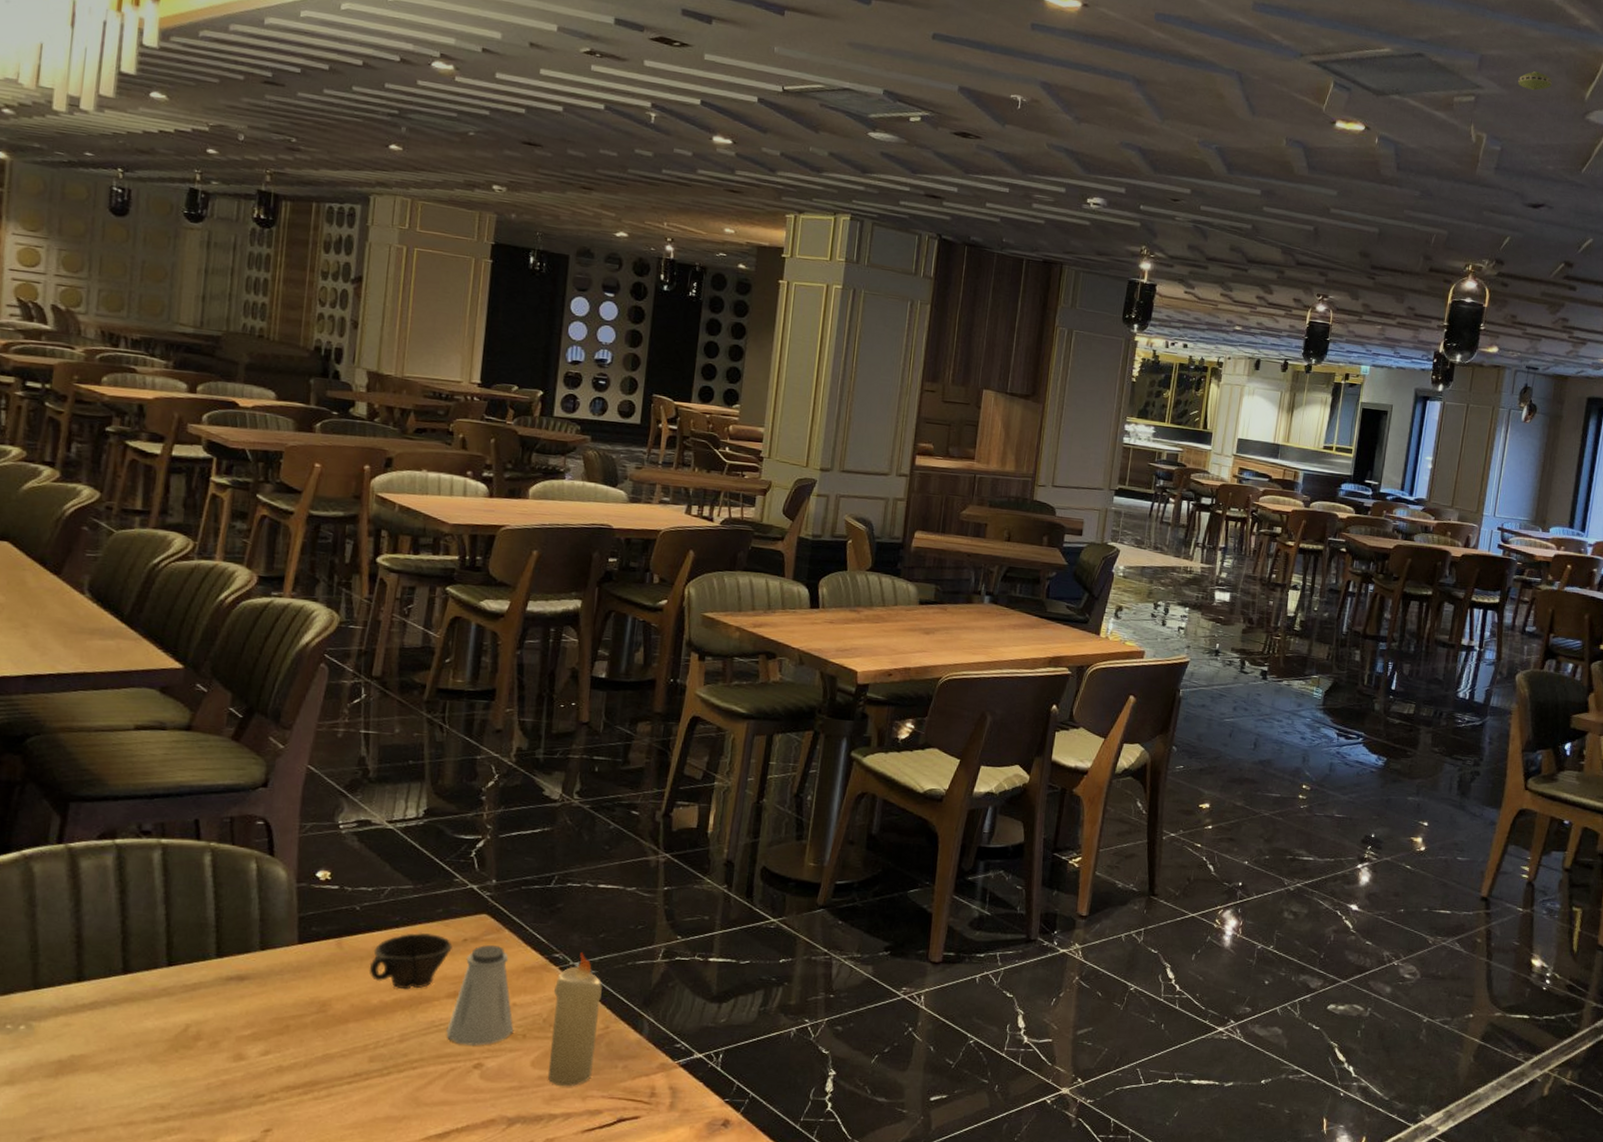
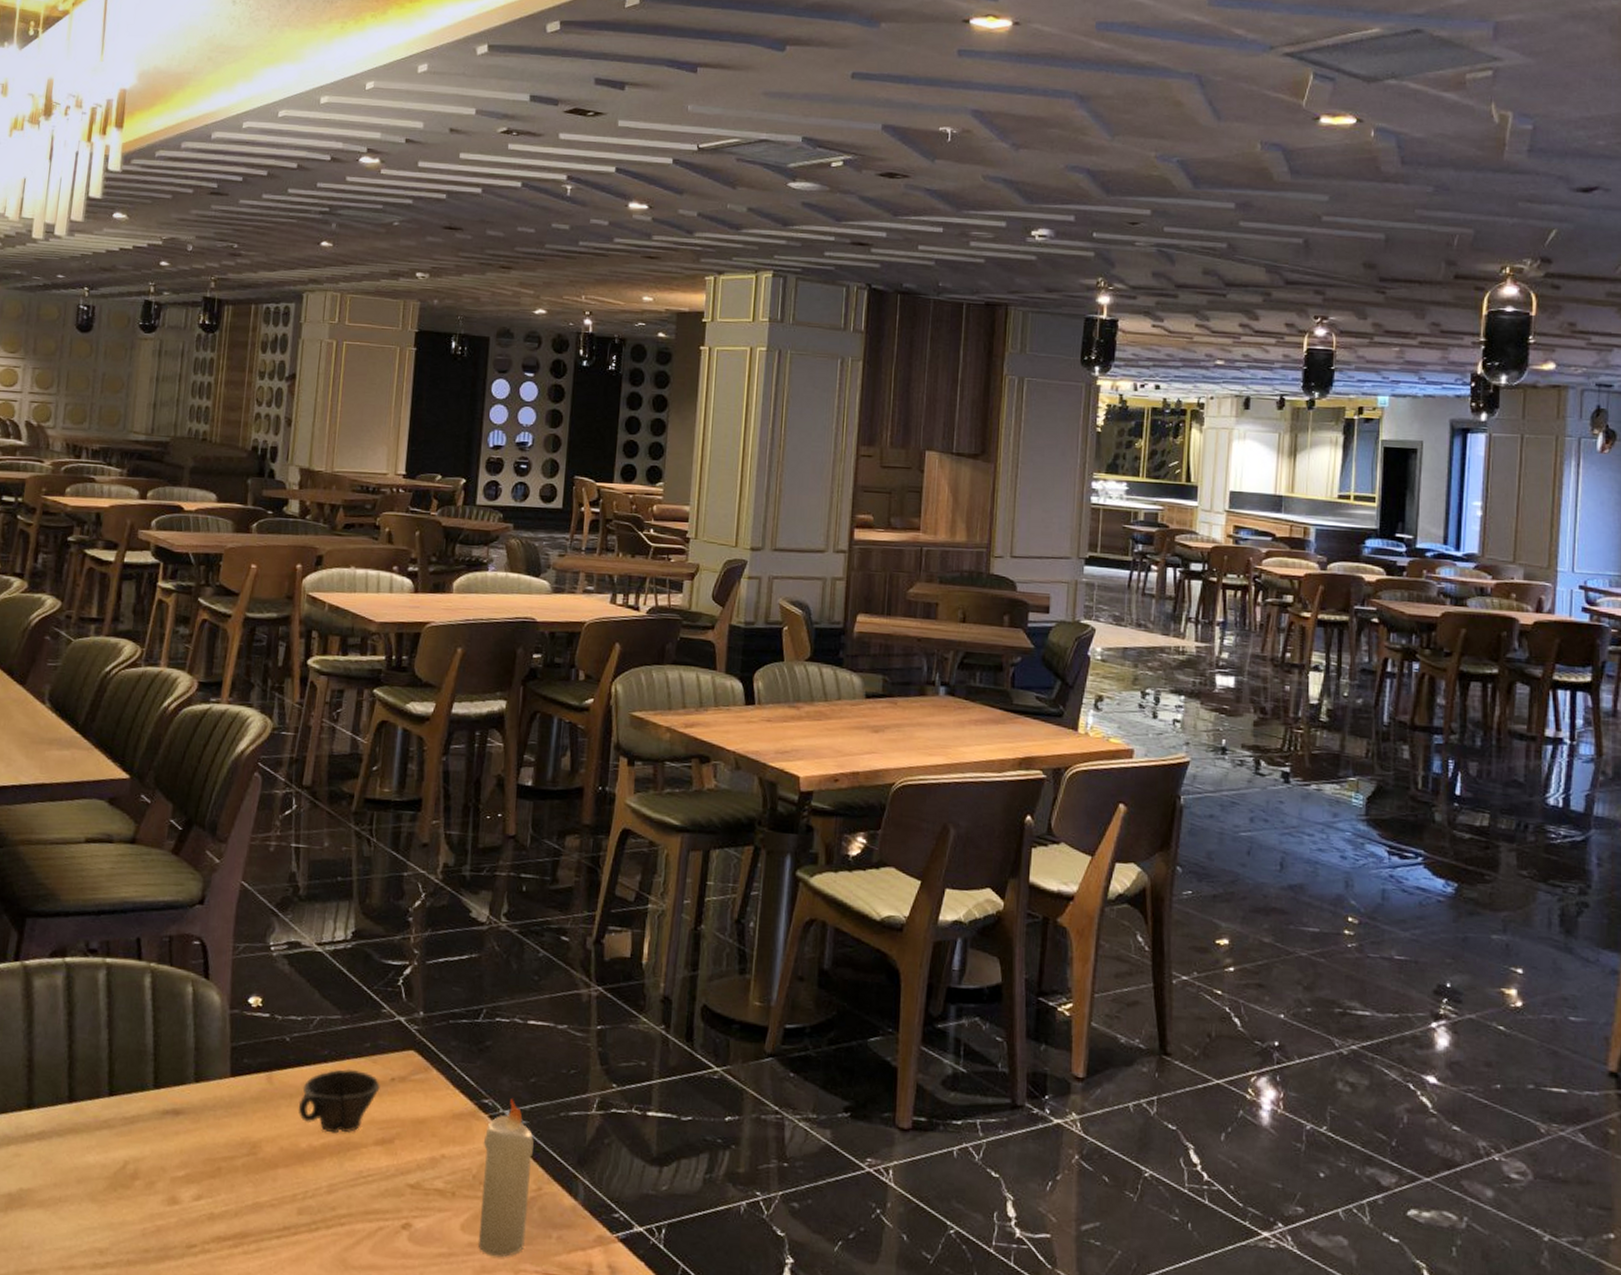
saltshaker: present [446,945,514,1046] -> none [374,1086,443,1203]
smoke detector: present [1518,70,1553,91] -> none [1547,32,1593,55]

